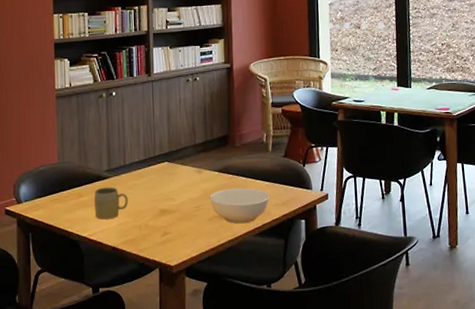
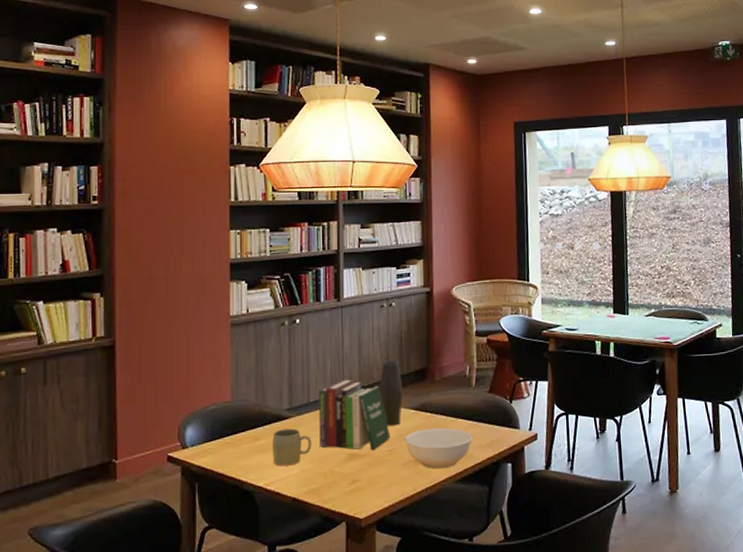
books: none [133,144,197,206] -> present [319,379,391,450]
vase: none [187,128,207,186] -> present [380,360,402,426]

